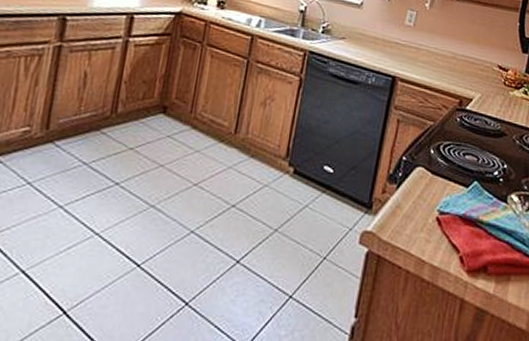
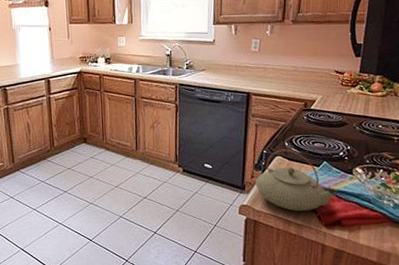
teapot: none [386,157,487,248] -> present [255,149,337,211]

